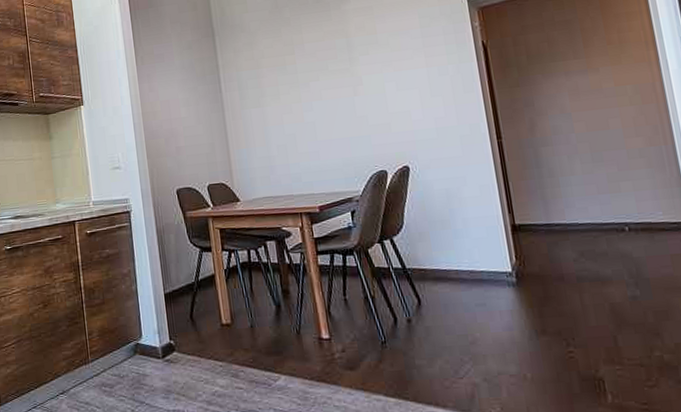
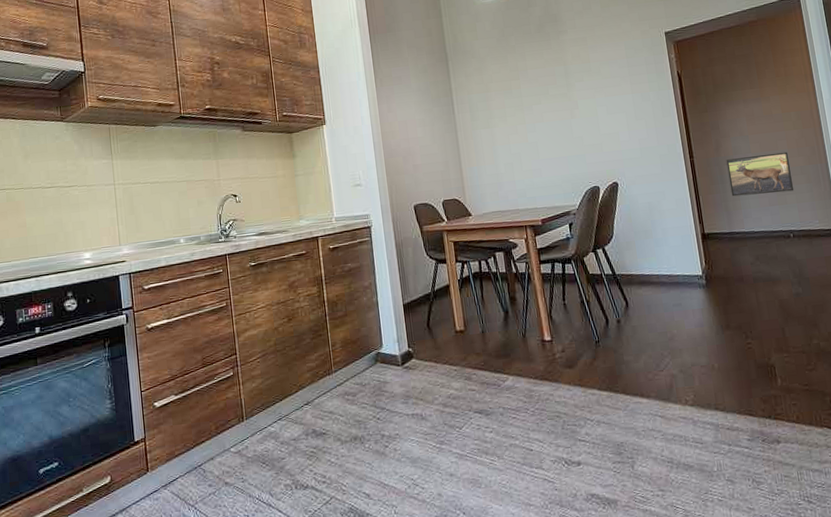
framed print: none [542,131,631,183] -> present [726,151,794,197]

